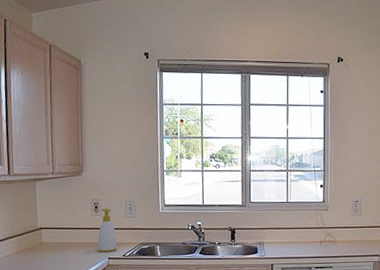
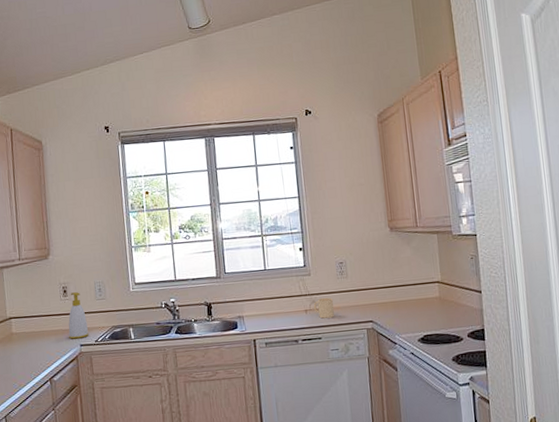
mug: none [328,232,347,250] -> present [313,298,334,319]

